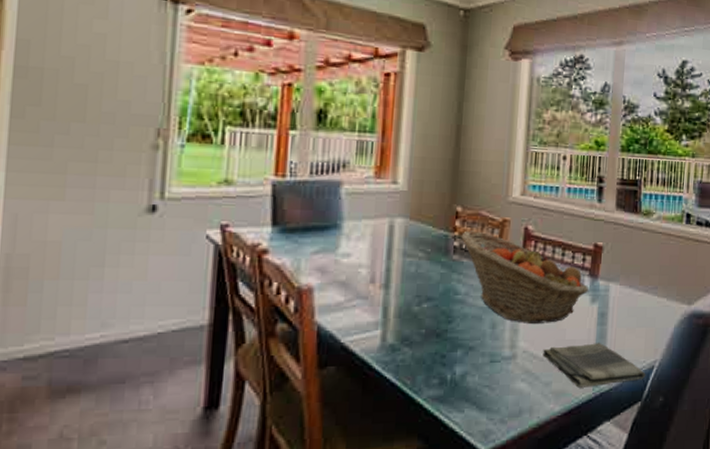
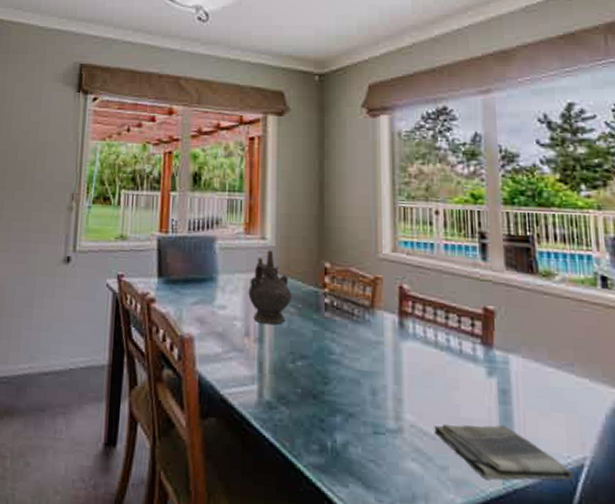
ceremonial vessel: none [375,195,422,270] -> present [248,250,292,325]
fruit basket: present [461,230,589,323] -> none [332,287,484,396]

